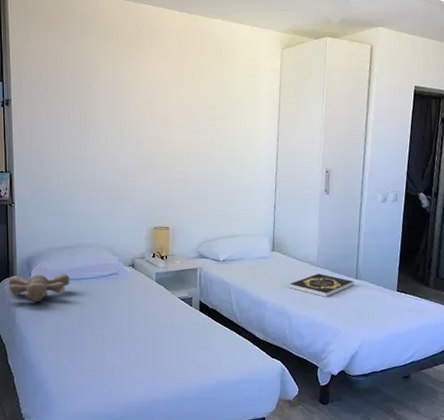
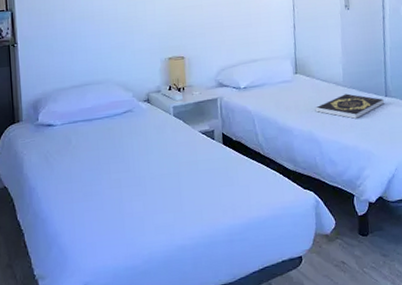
stuffed bear: present [8,273,70,303] -> none [14,115,82,150]

